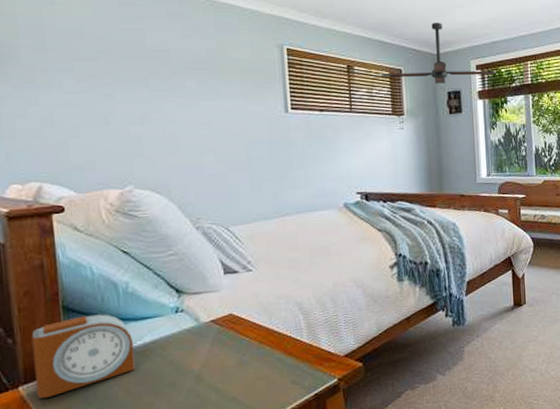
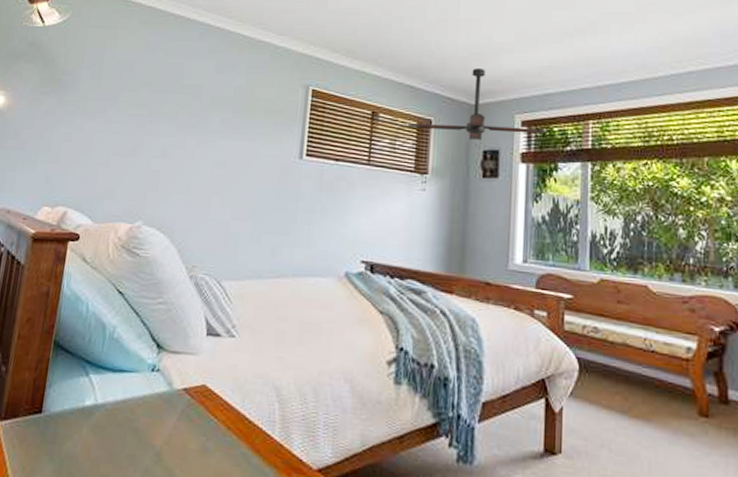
alarm clock: present [31,314,135,399] -> none [11,355,107,441]

